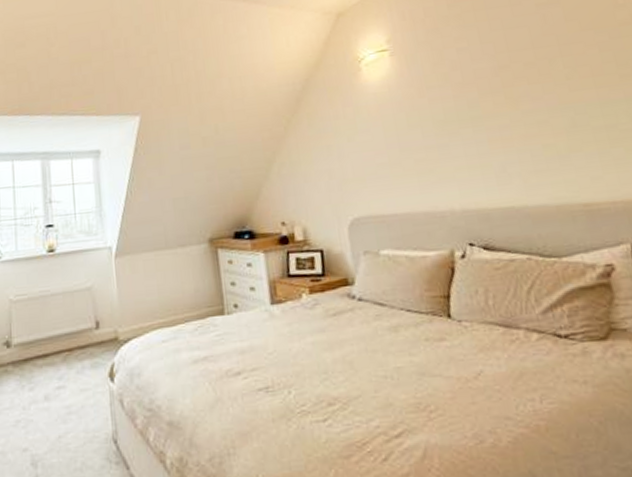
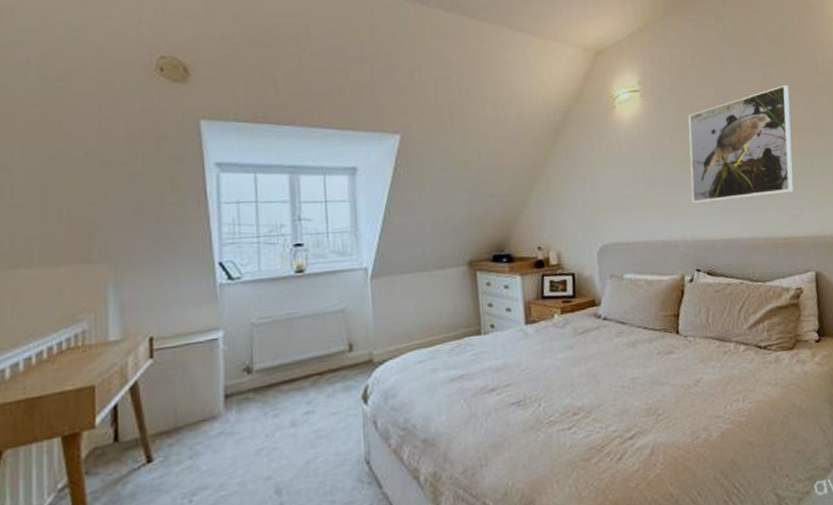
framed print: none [448,25,593,169] -> present [688,85,794,204]

